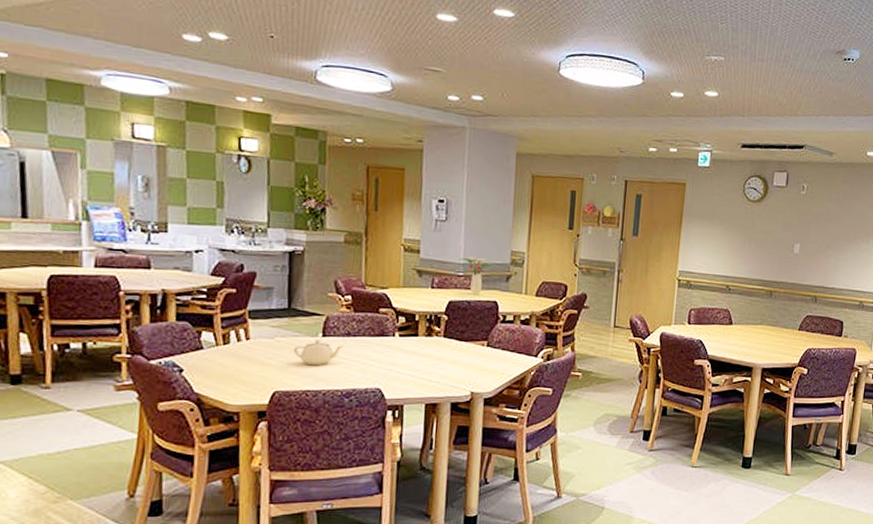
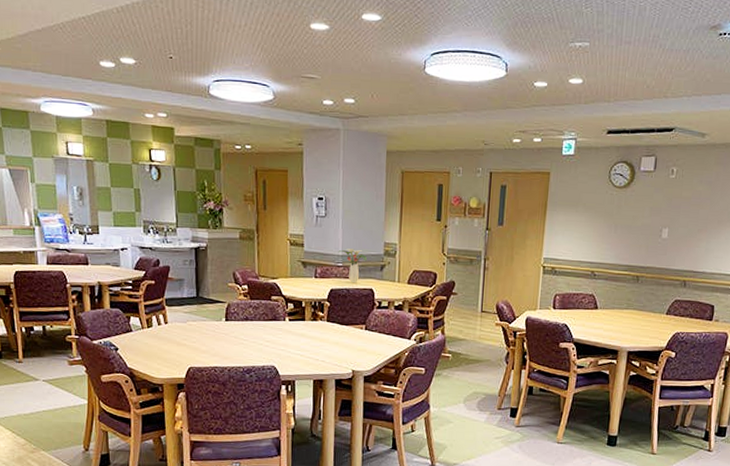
teapot: present [293,340,343,366] -> none [202,324,243,346]

